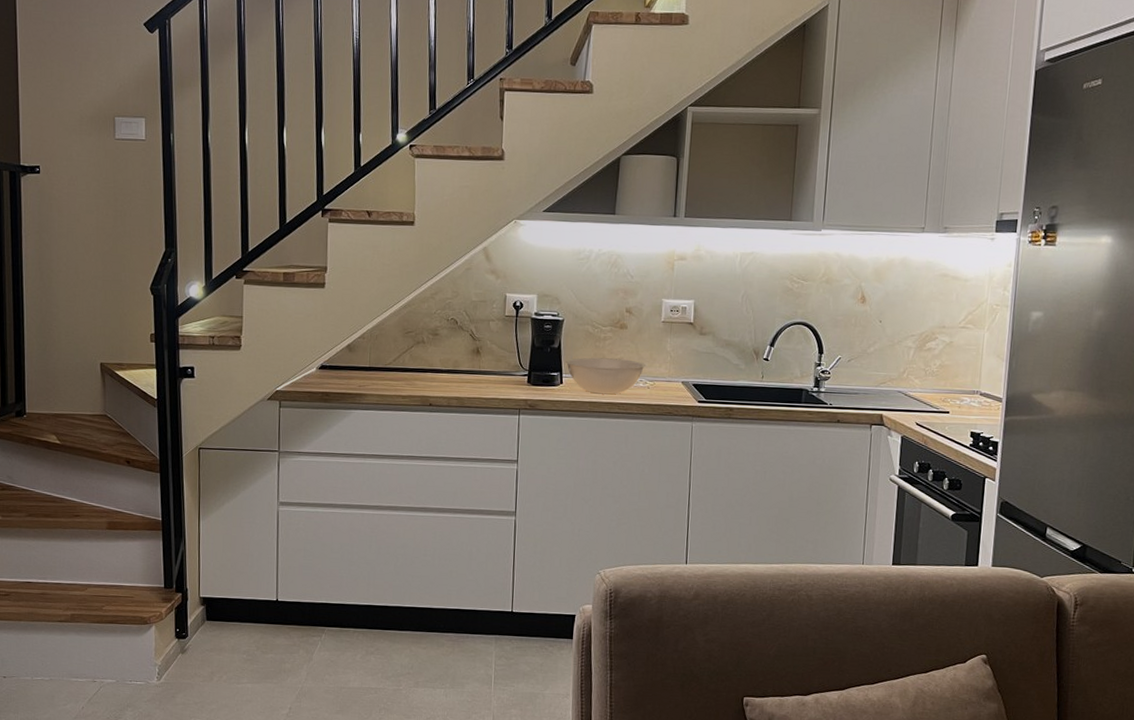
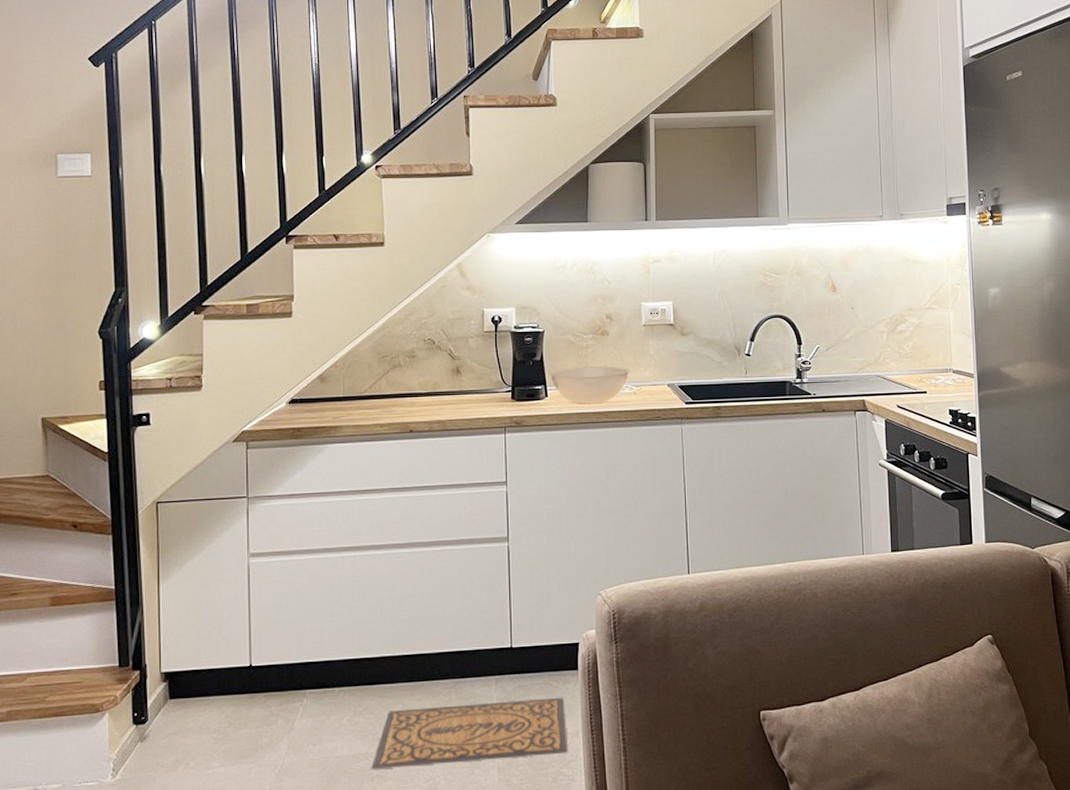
doormat: none [379,654,559,711] -> present [371,697,568,769]

